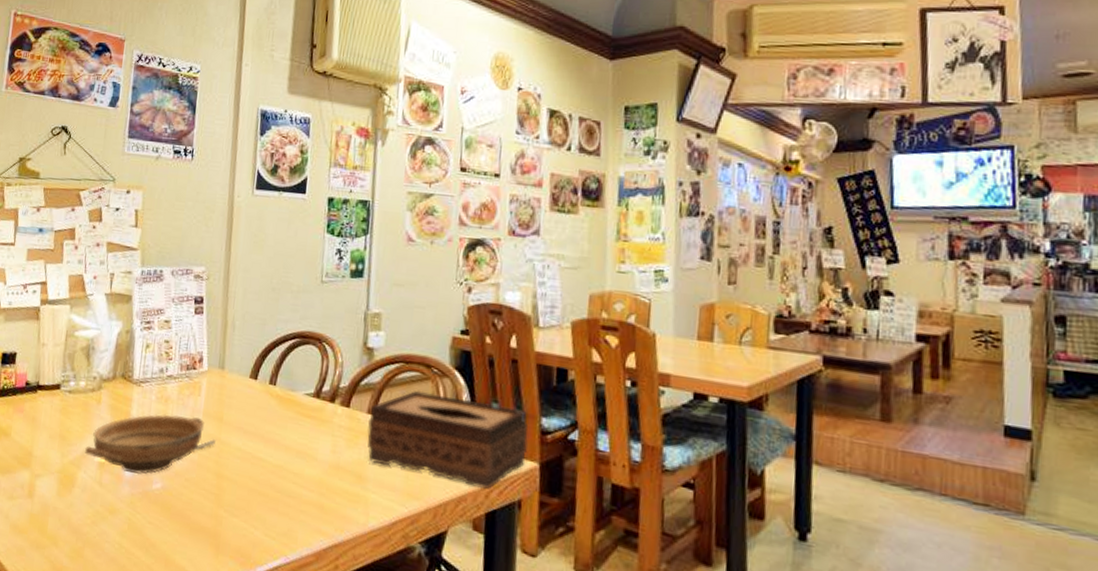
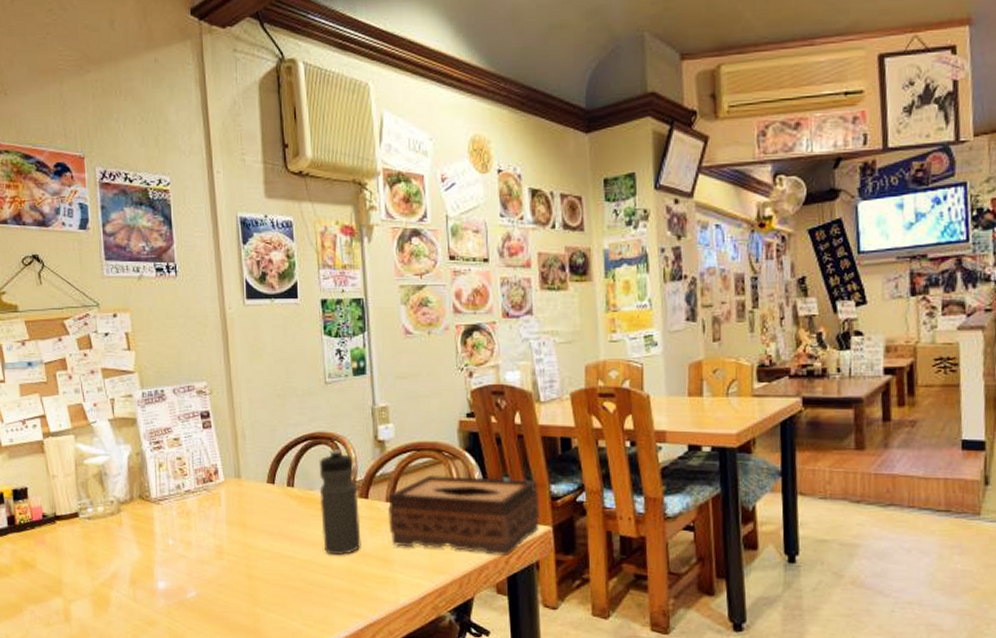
bowl: present [85,414,217,475] -> none [114,527,243,587]
water bottle: none [297,350,340,465] -> present [318,448,361,555]

